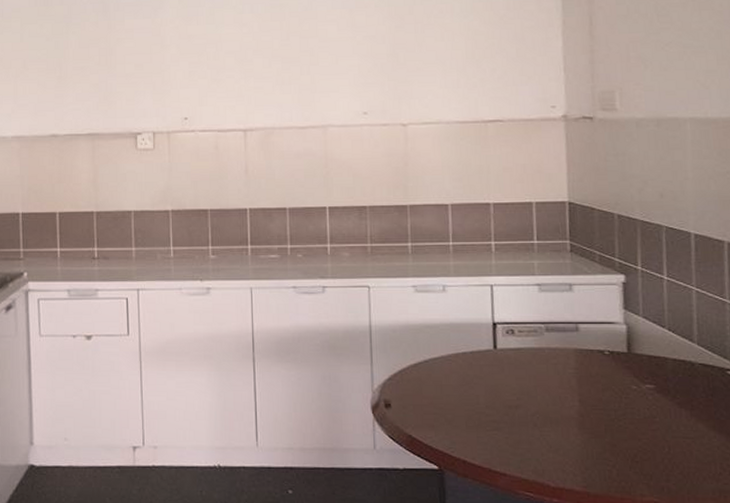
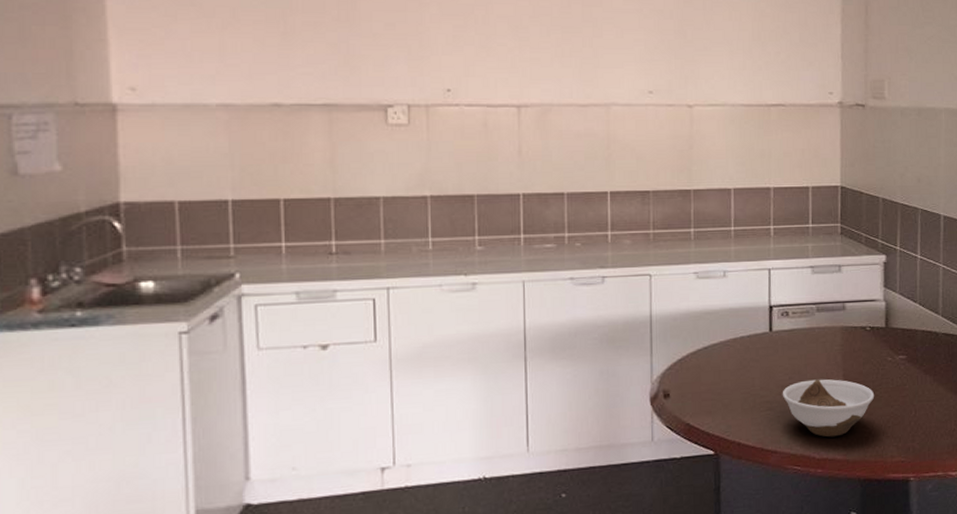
bowl: none [509,402,618,466] -> present [782,379,875,438]

